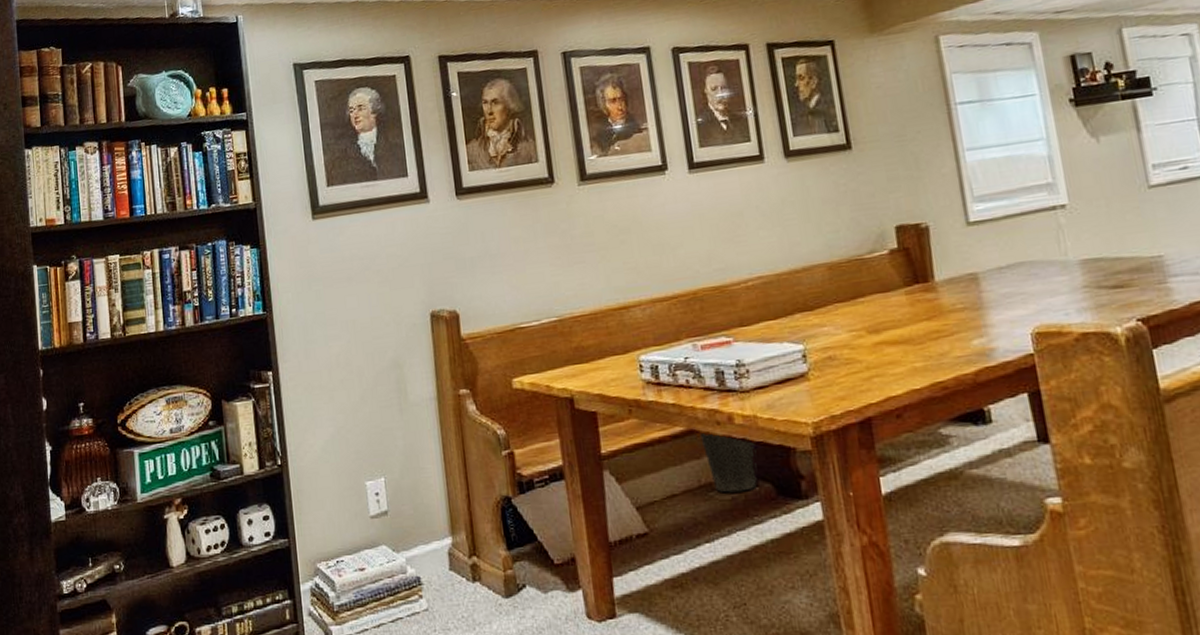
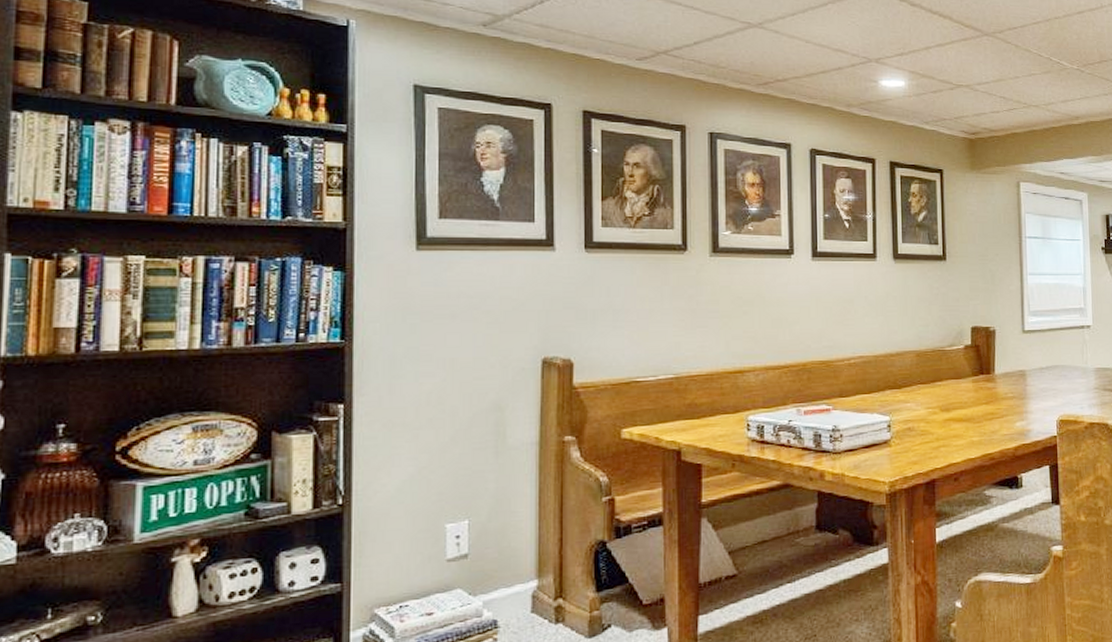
waste basket: present [700,432,758,493] -> none [794,486,842,540]

